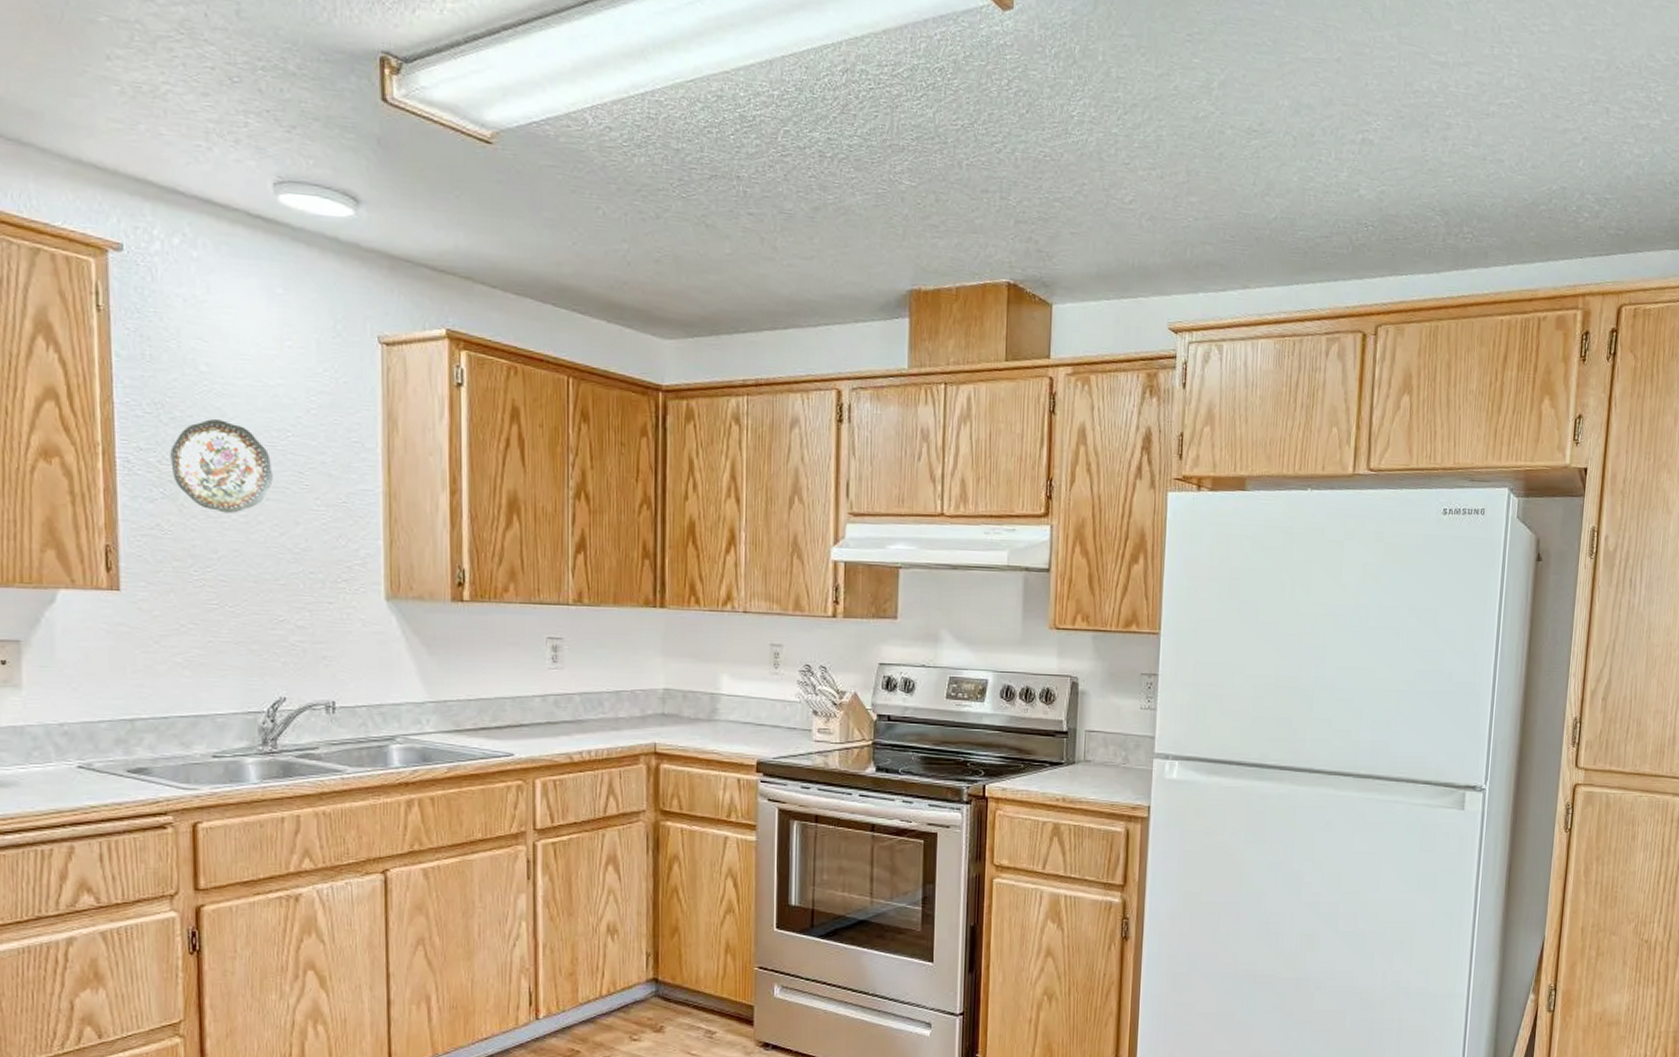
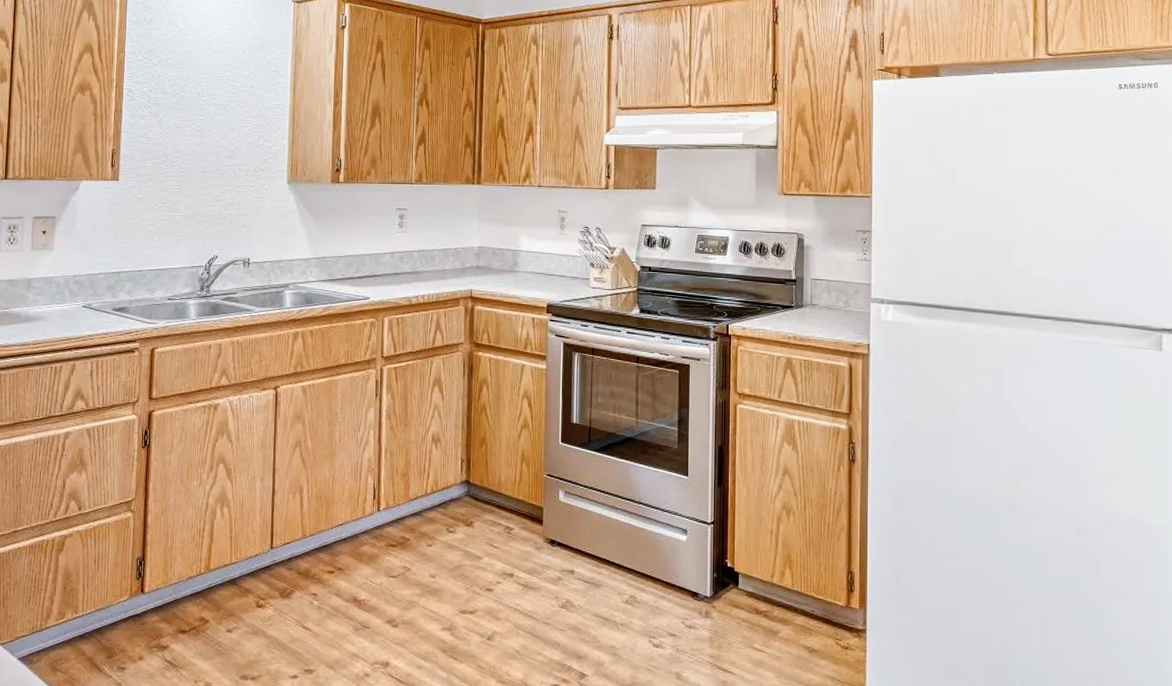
decorative plate: present [170,419,273,513] -> none [156,60,220,124]

